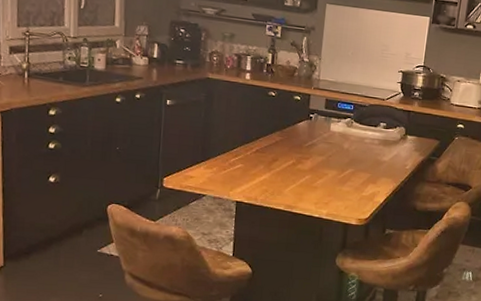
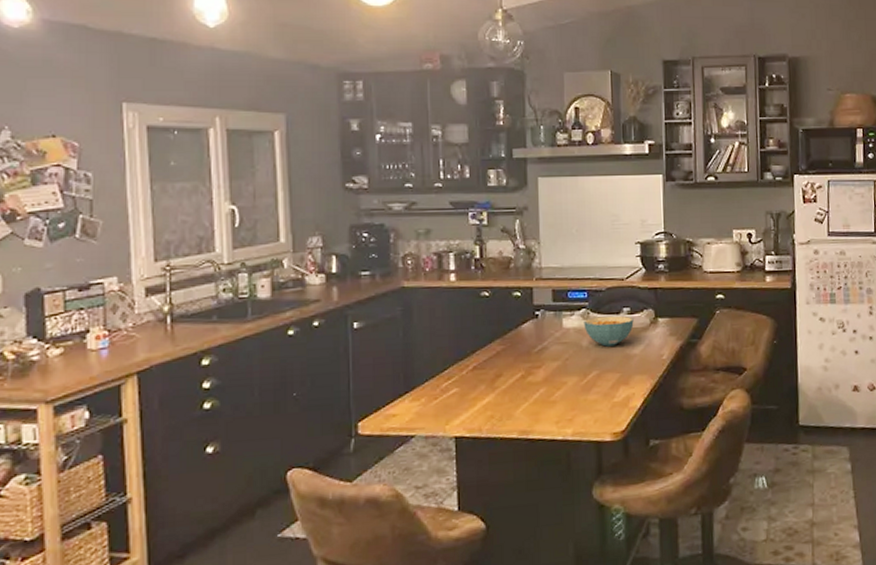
cereal bowl: none [347,126,388,152] -> present [583,315,634,347]

